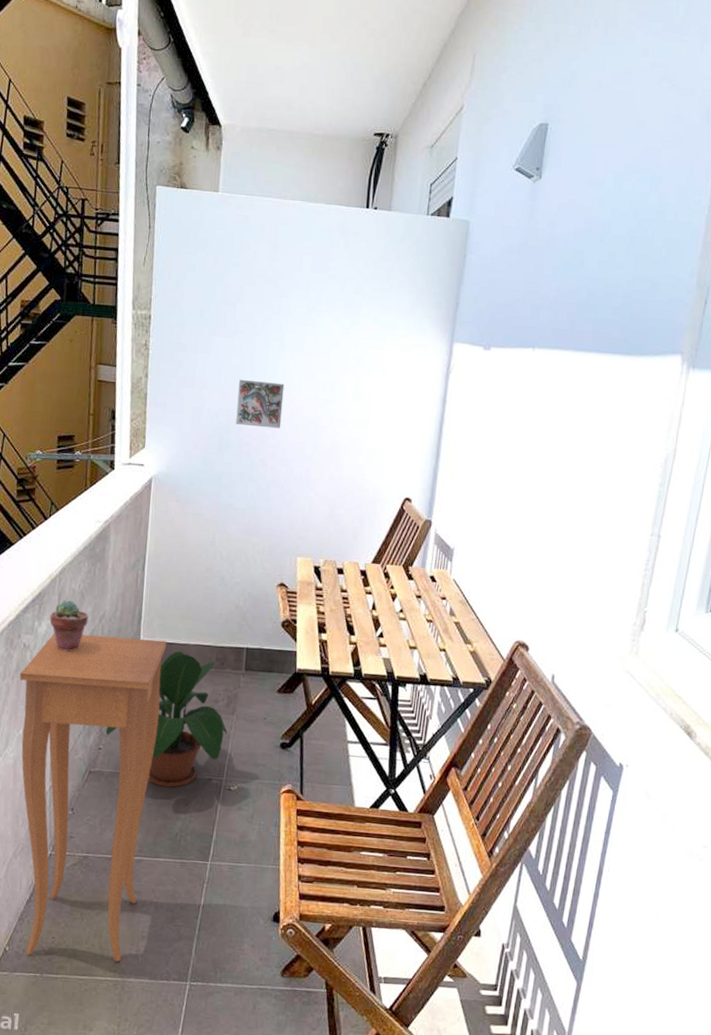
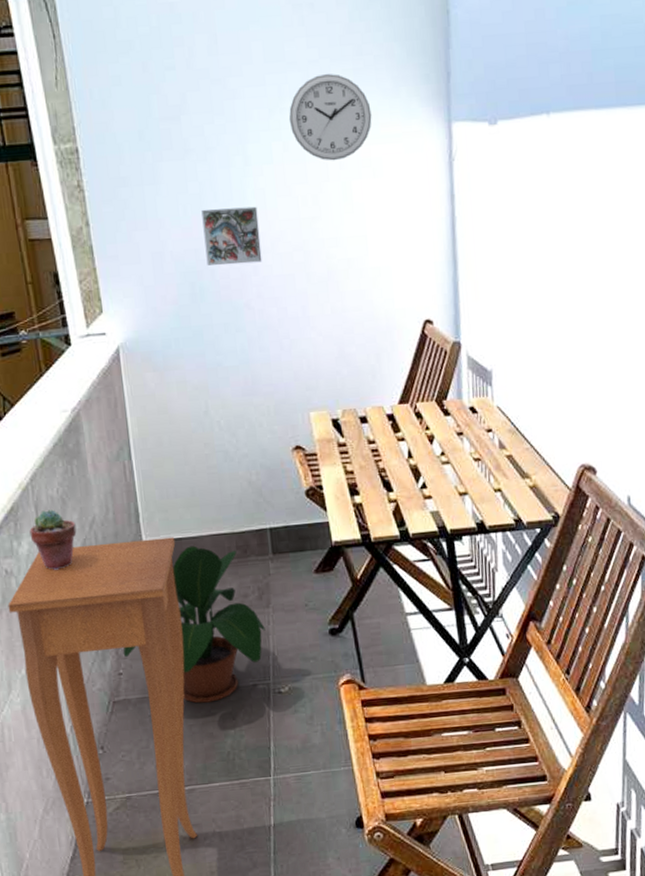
wall clock: none [322,289,390,358] -> present [288,74,372,161]

